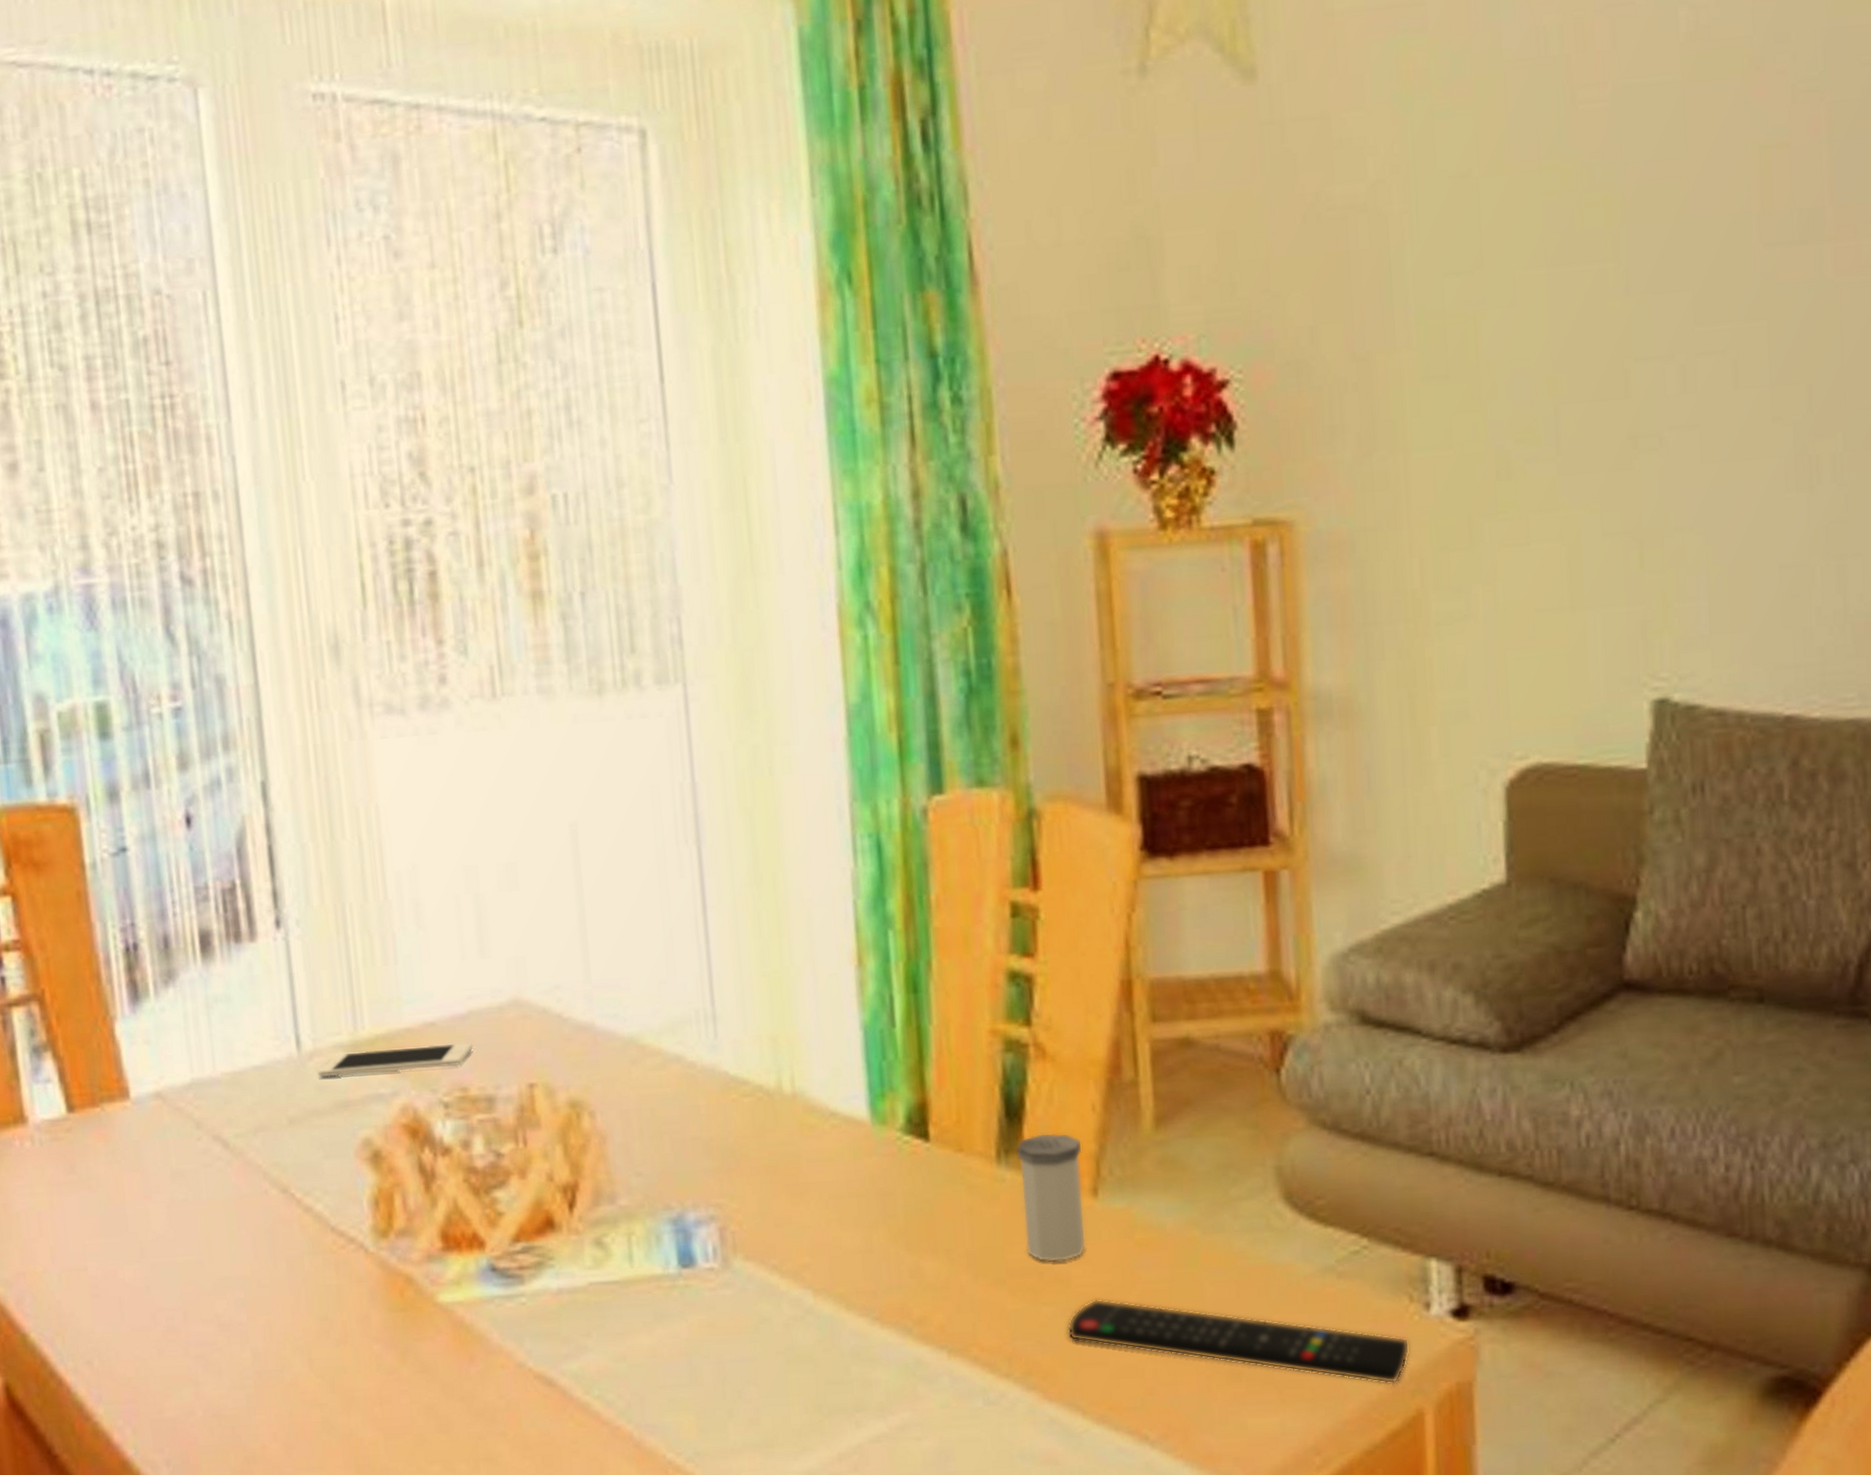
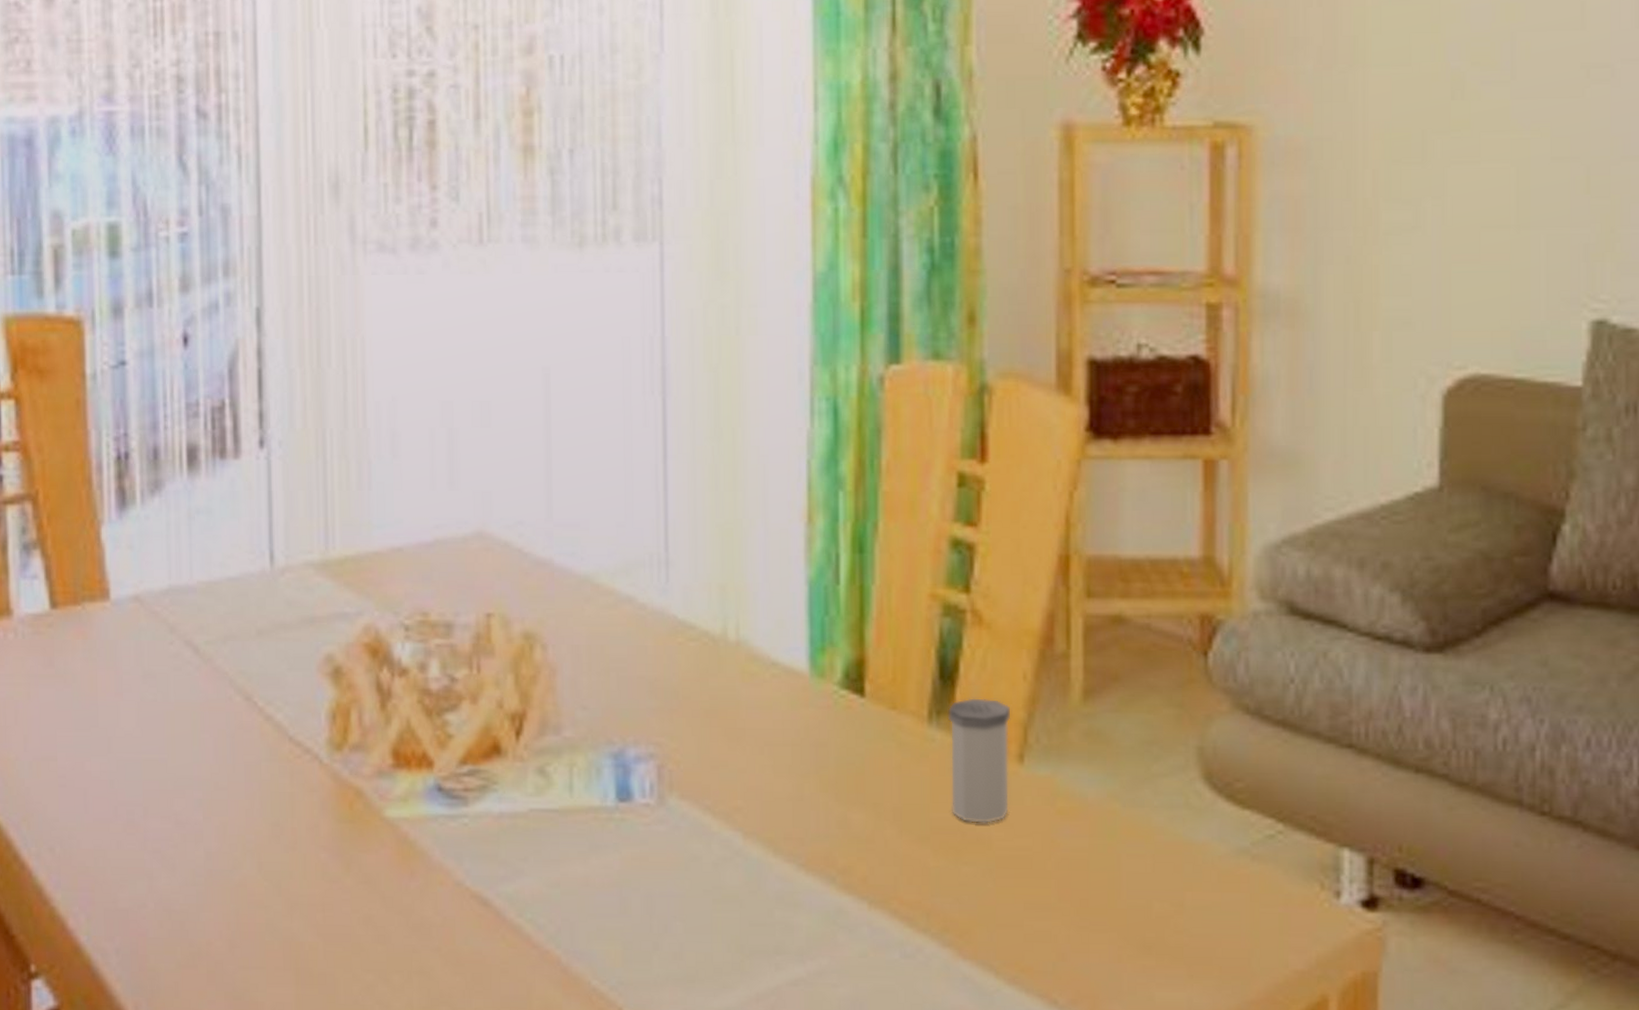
cell phone: present [318,1042,474,1077] -> none [288,569,437,593]
remote control: present [1067,1299,1410,1384] -> none [986,862,1318,968]

